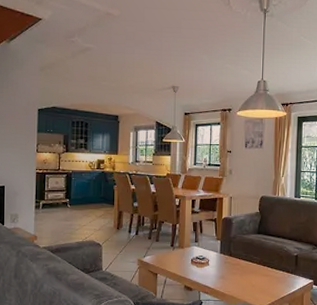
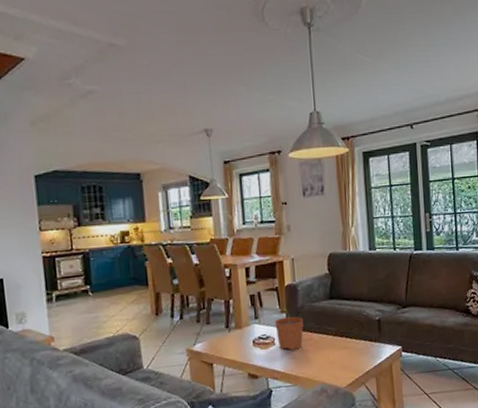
plant pot: none [210,236,234,271] -> present [274,307,304,350]

